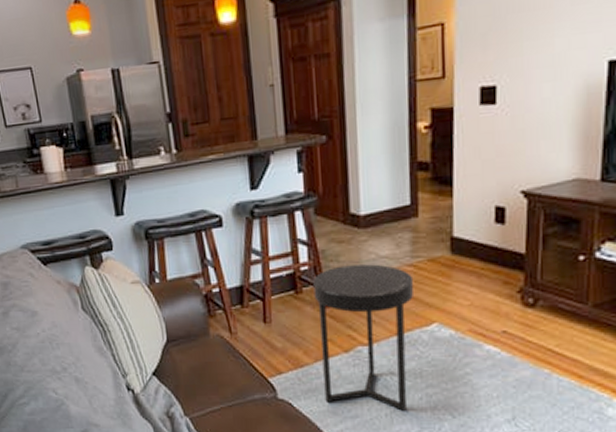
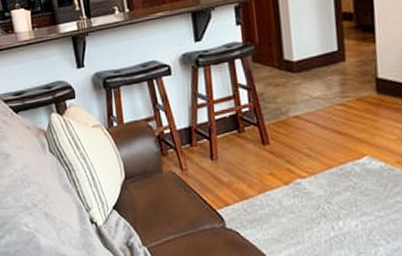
side table: present [313,264,414,411] -> none [253,104,345,237]

